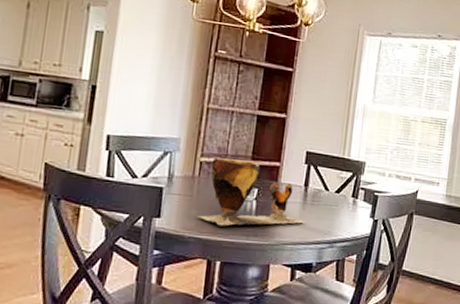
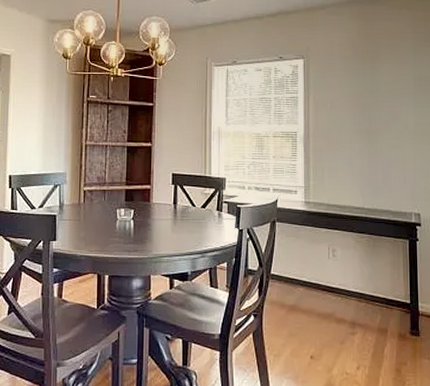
clay pot: present [196,157,305,226] -> none [85,186,178,244]

